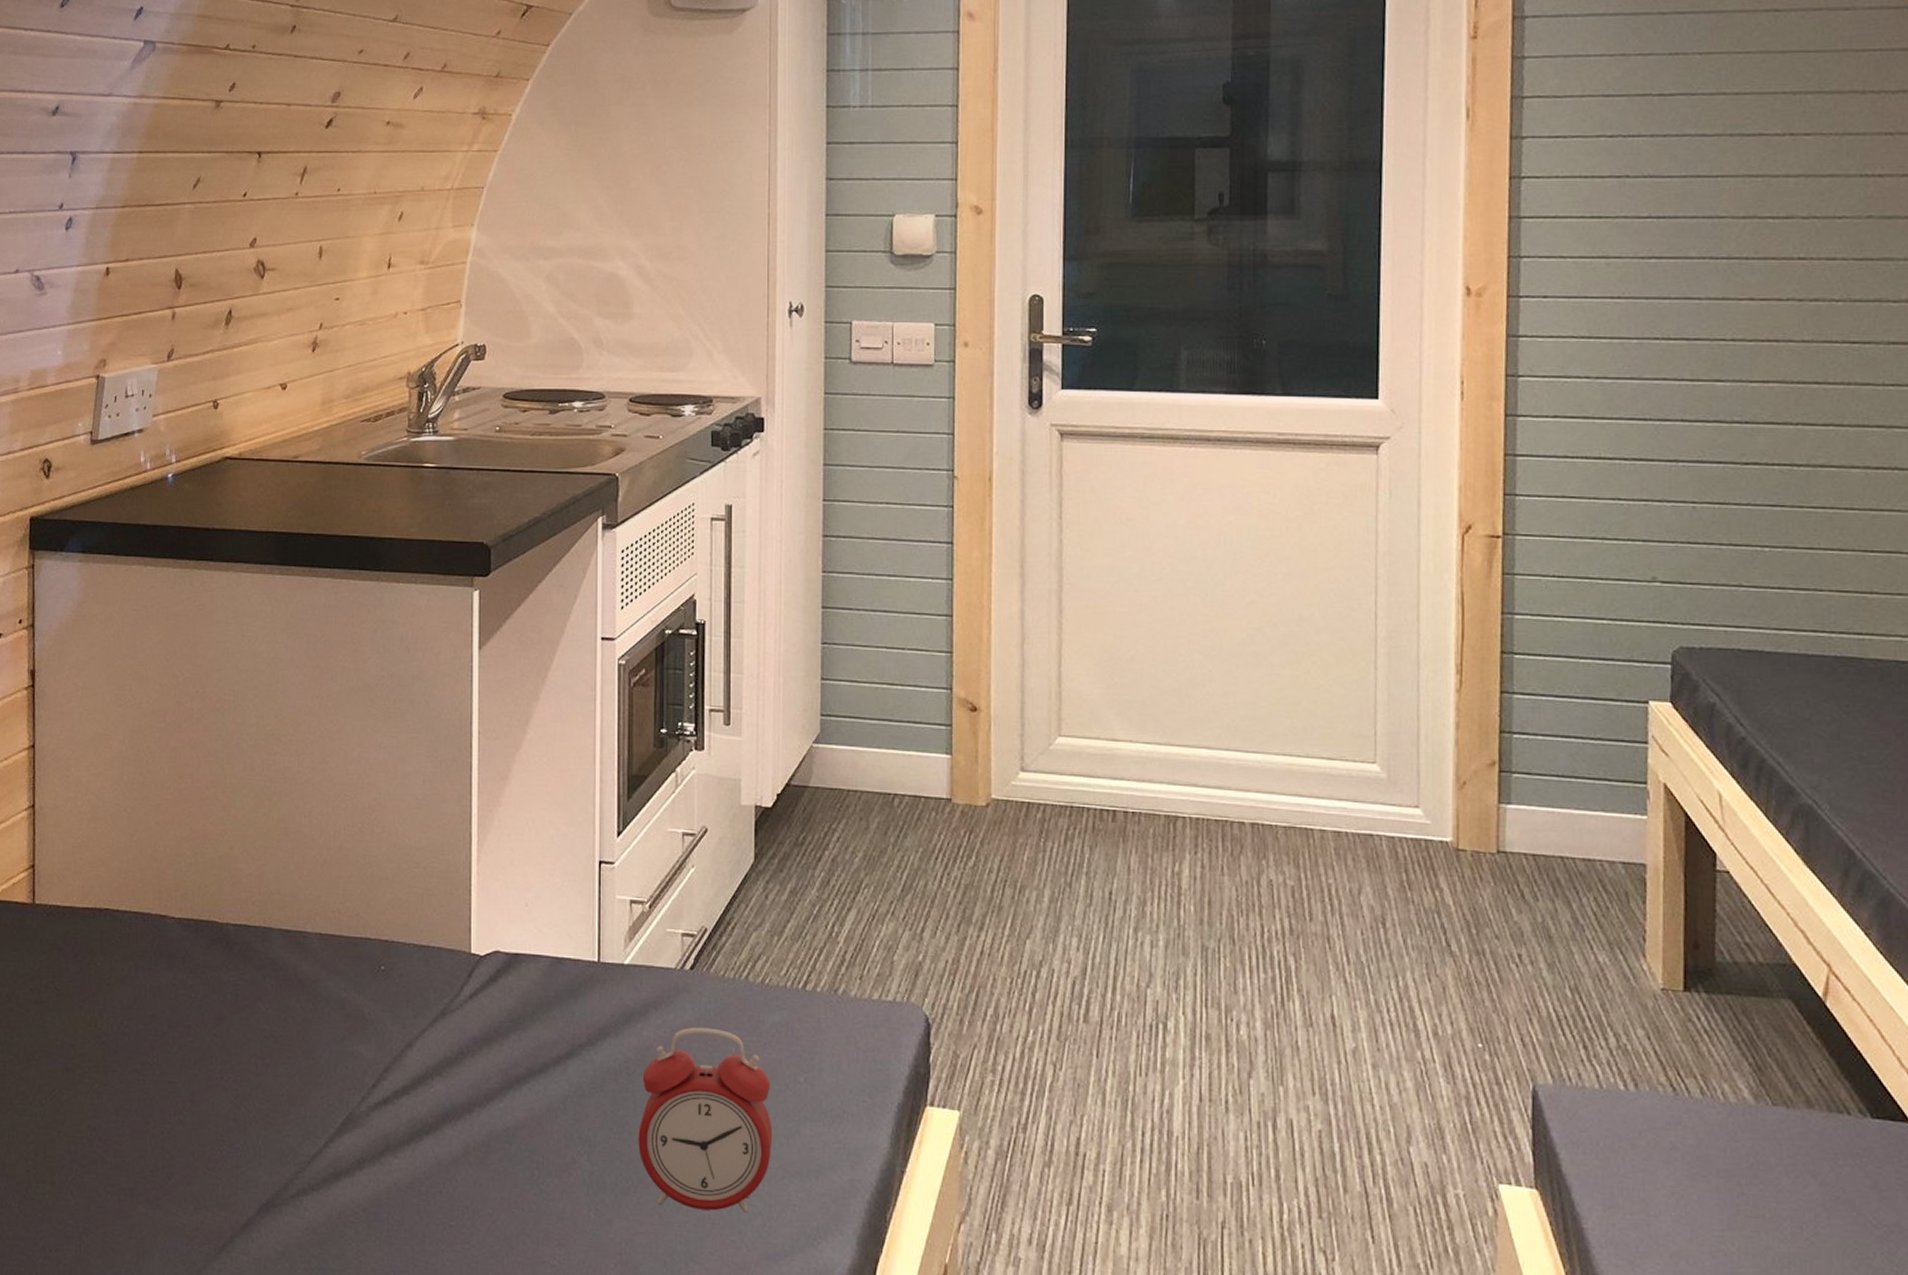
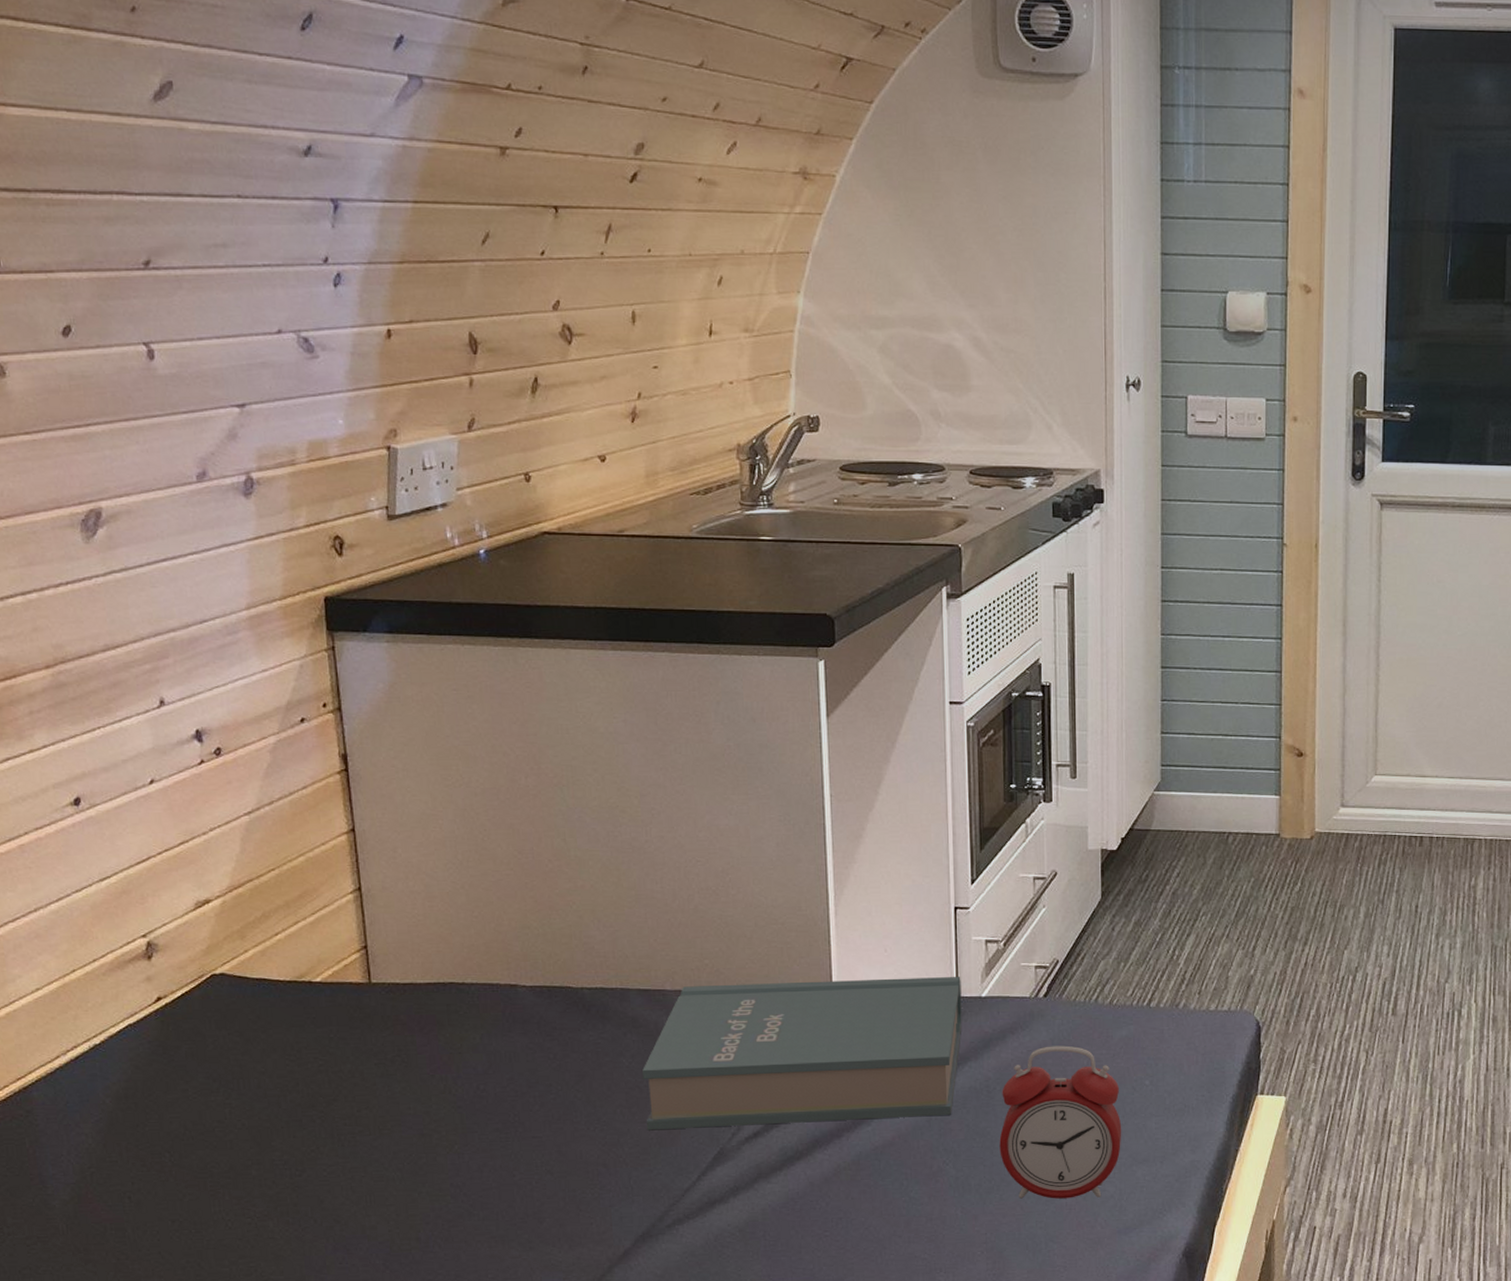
book: none [278,929,603,1098] -> present [642,976,962,1131]

